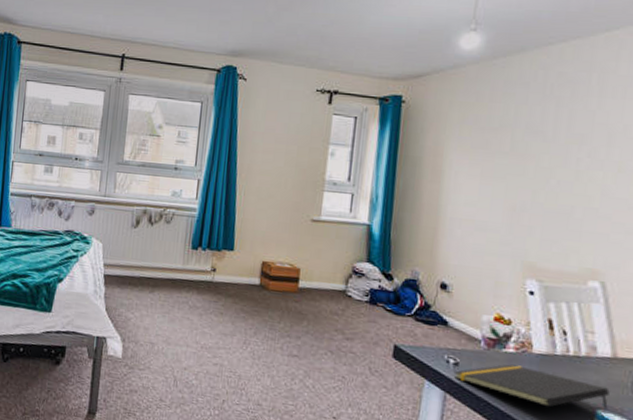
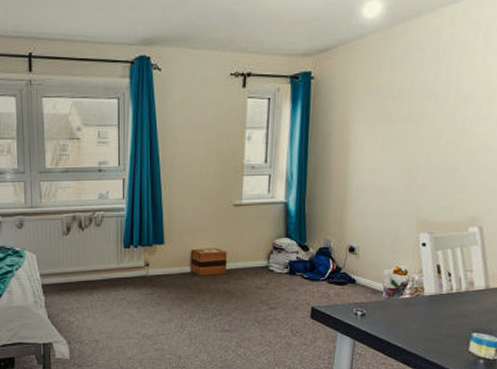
notepad: present [453,364,610,409] -> none [361,308,483,338]

